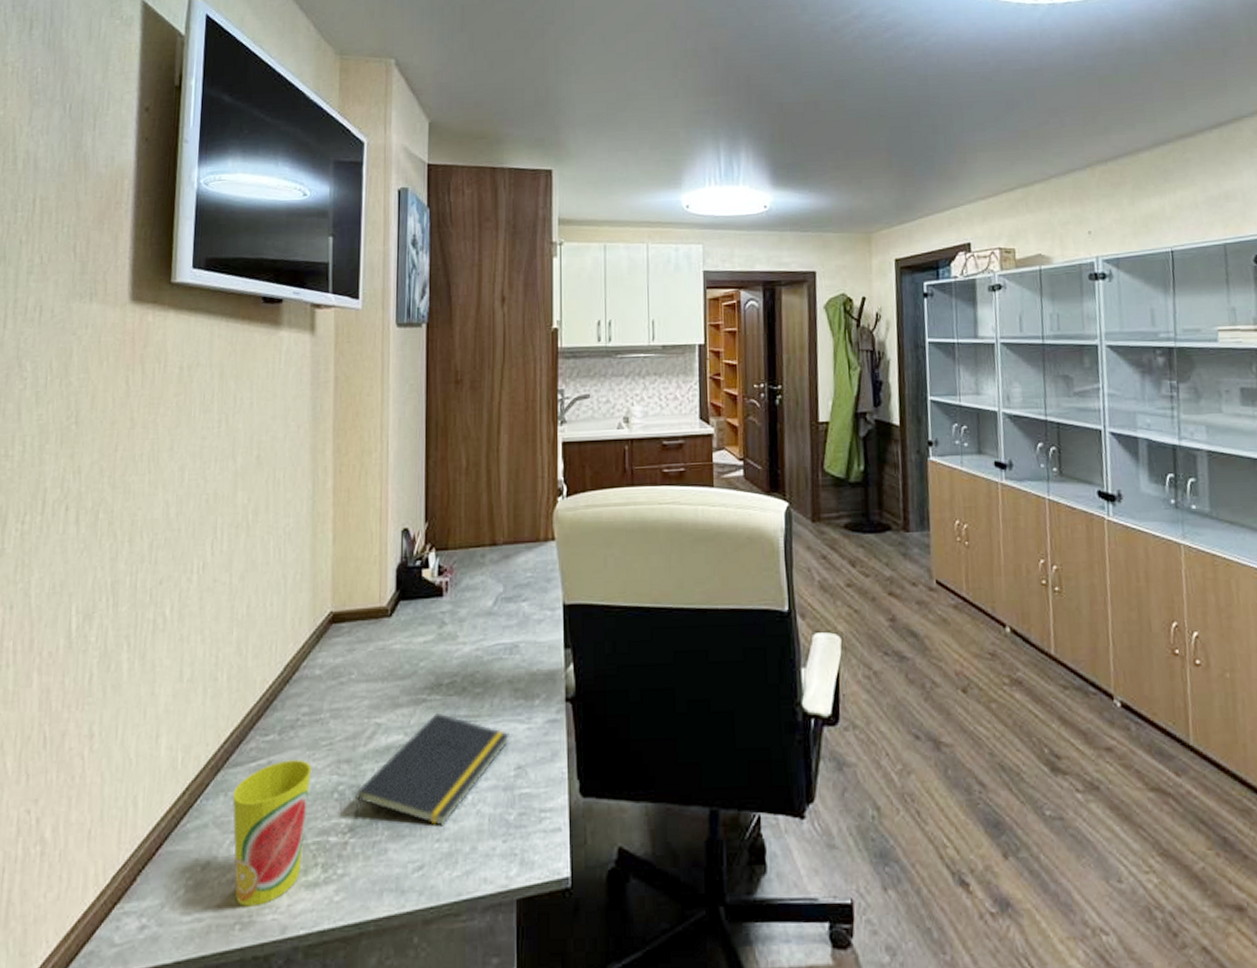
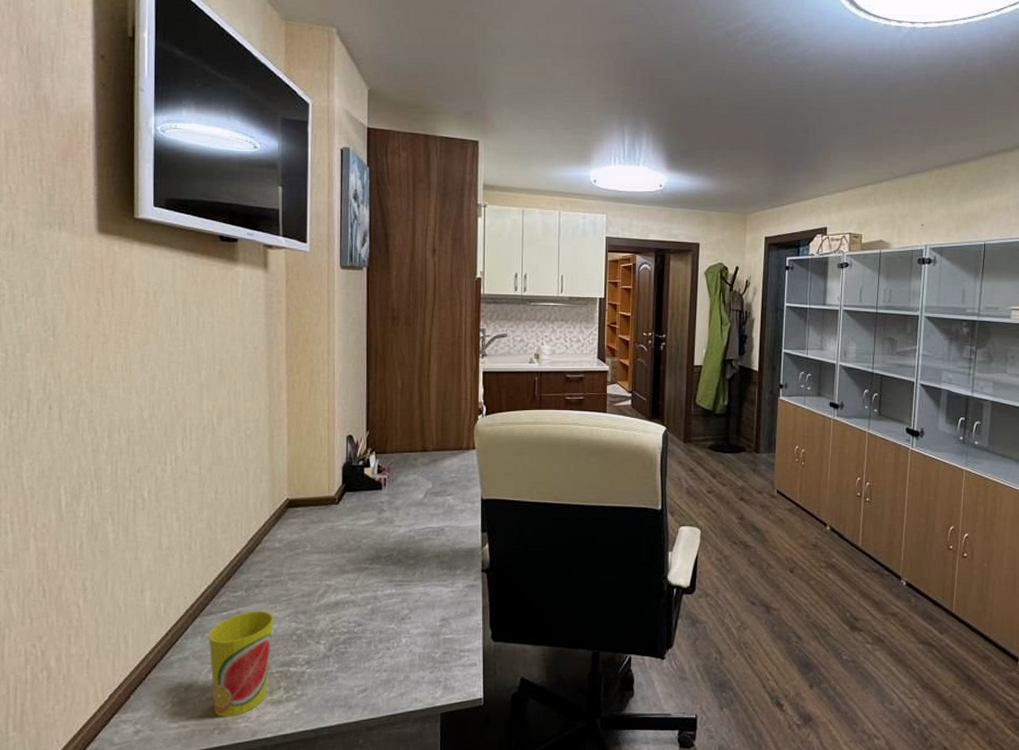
notepad: present [353,712,509,826] -> none [309,578,436,661]

